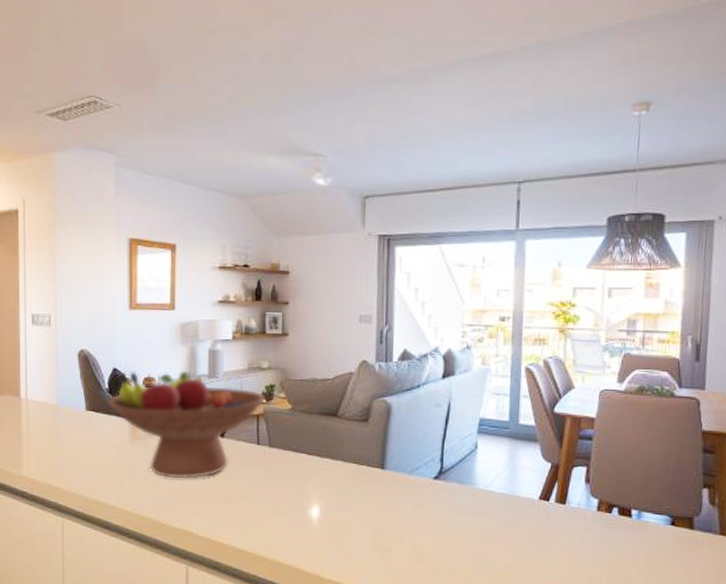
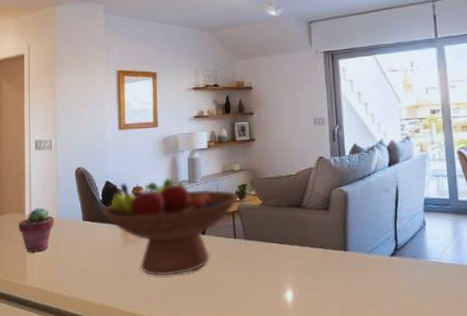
potted succulent: none [13,391,54,440] -> present [18,208,55,252]

